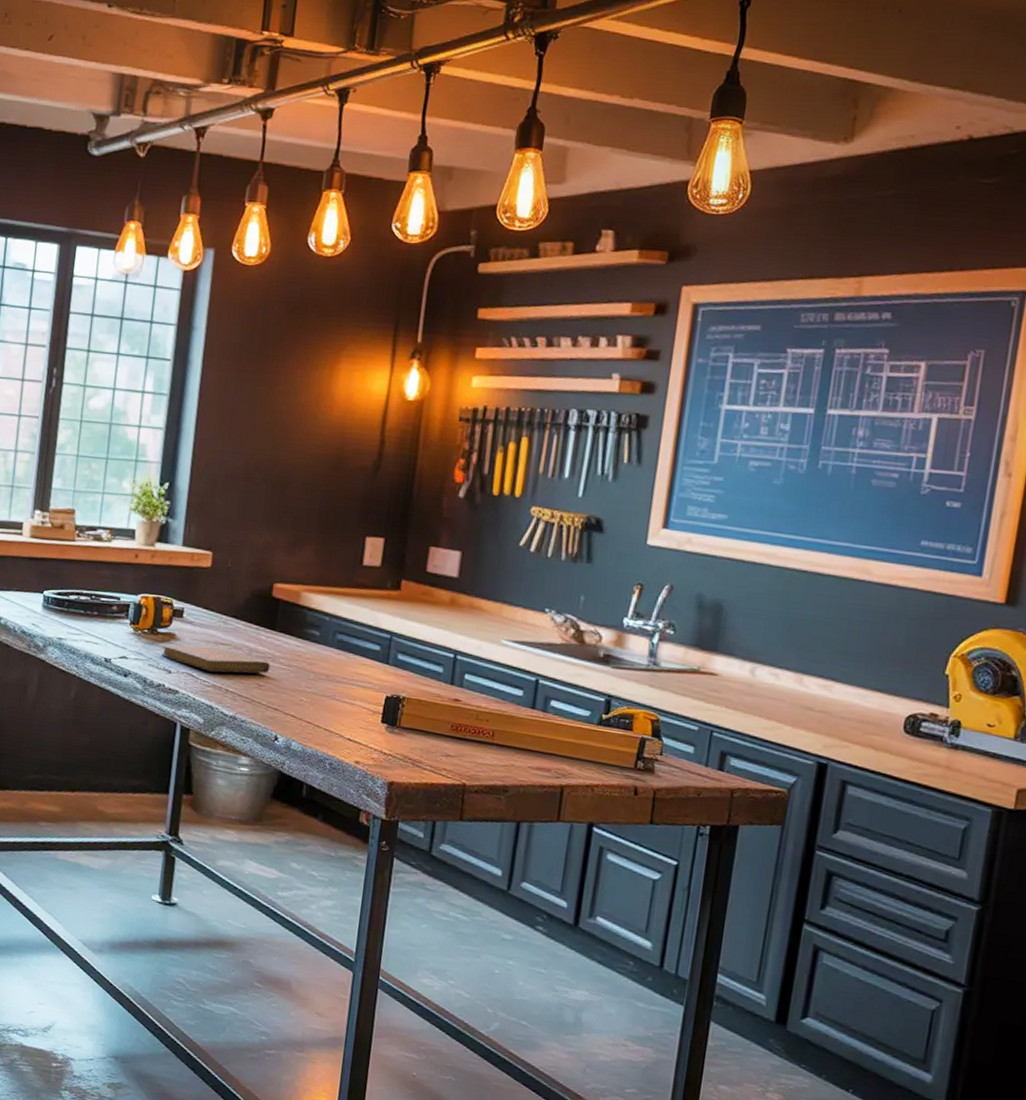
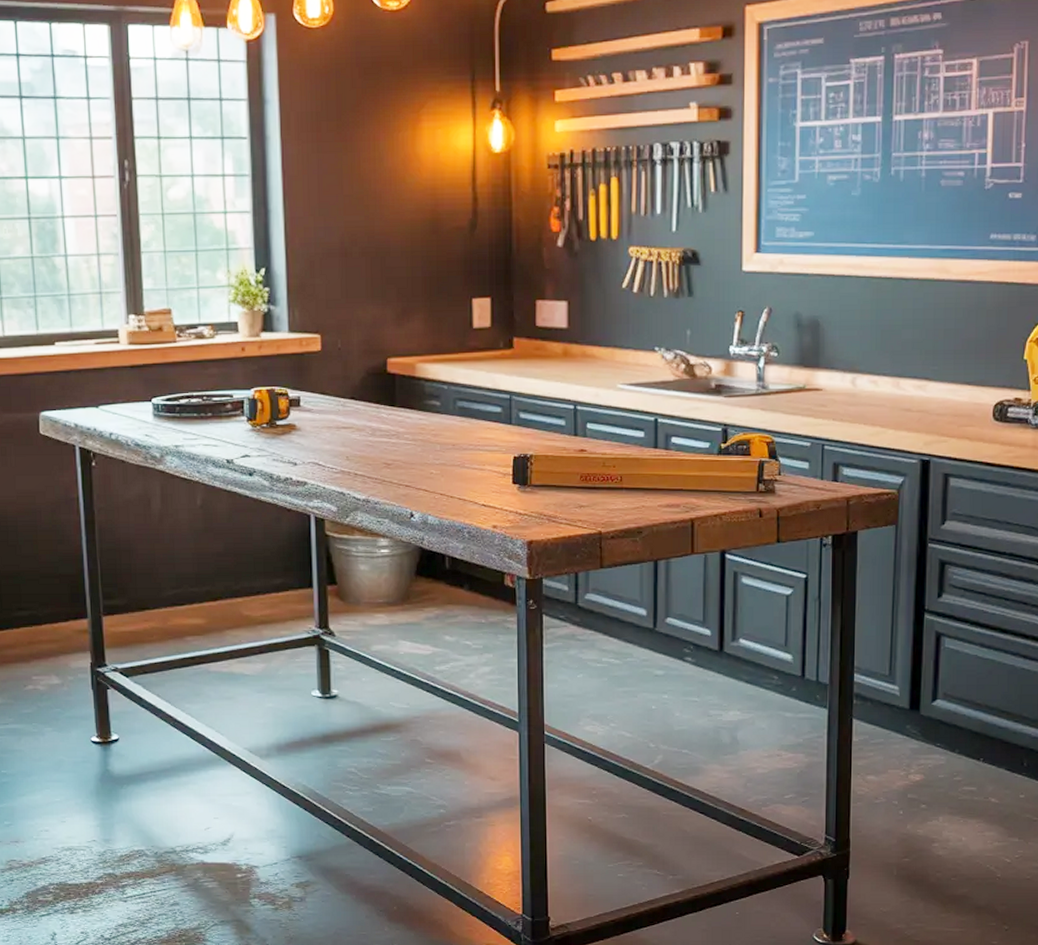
notebook: present [162,645,271,674] -> none [283,432,396,458]

